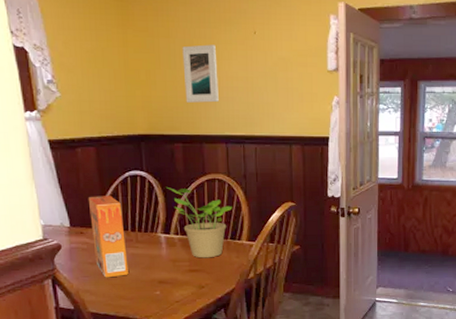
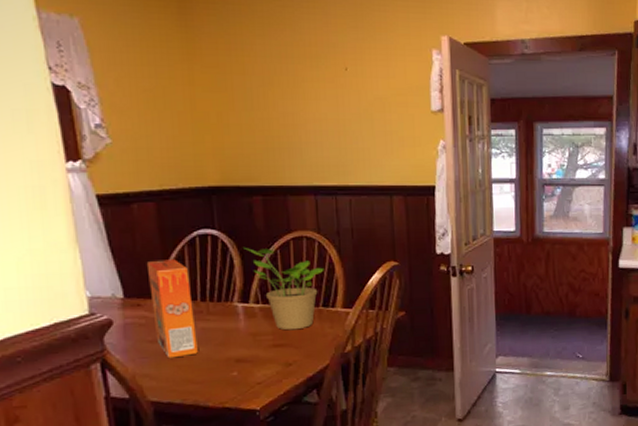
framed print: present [182,44,219,103] -> none [260,82,305,149]

